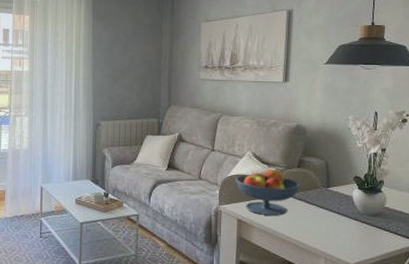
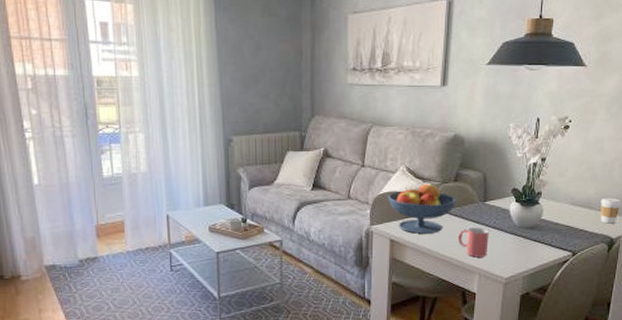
mug: none [302,212,333,242] -> present [457,227,489,258]

